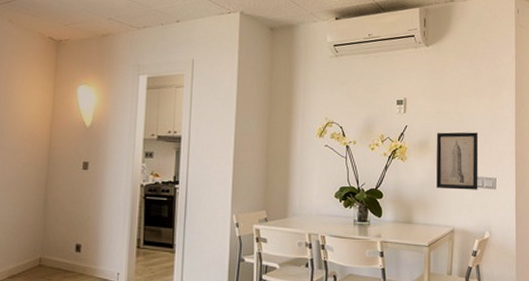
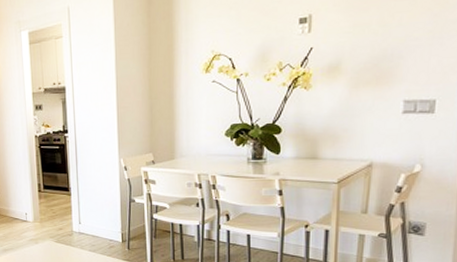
wall art: present [436,132,479,190] -> none [350,45,412,118]

